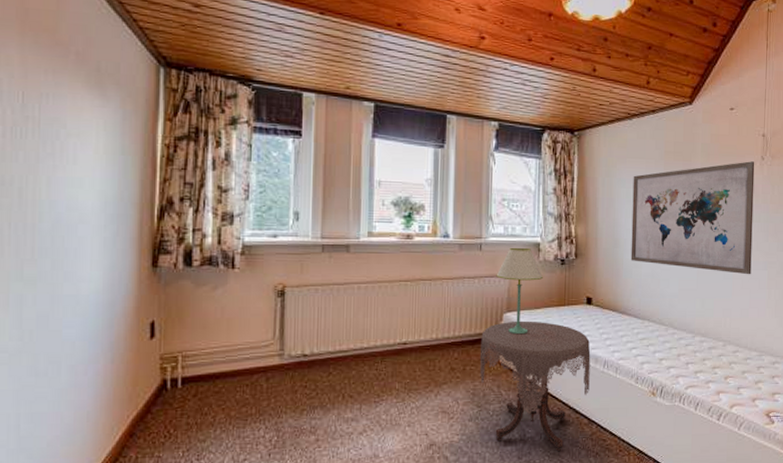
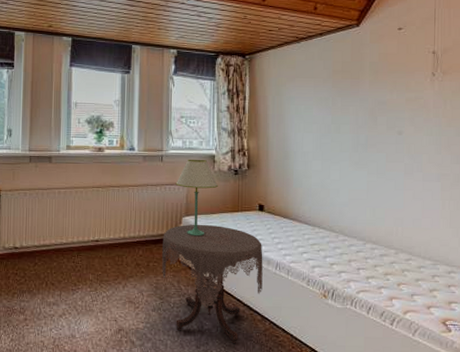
wall art: present [630,161,755,275] -> none [300,77,425,186]

